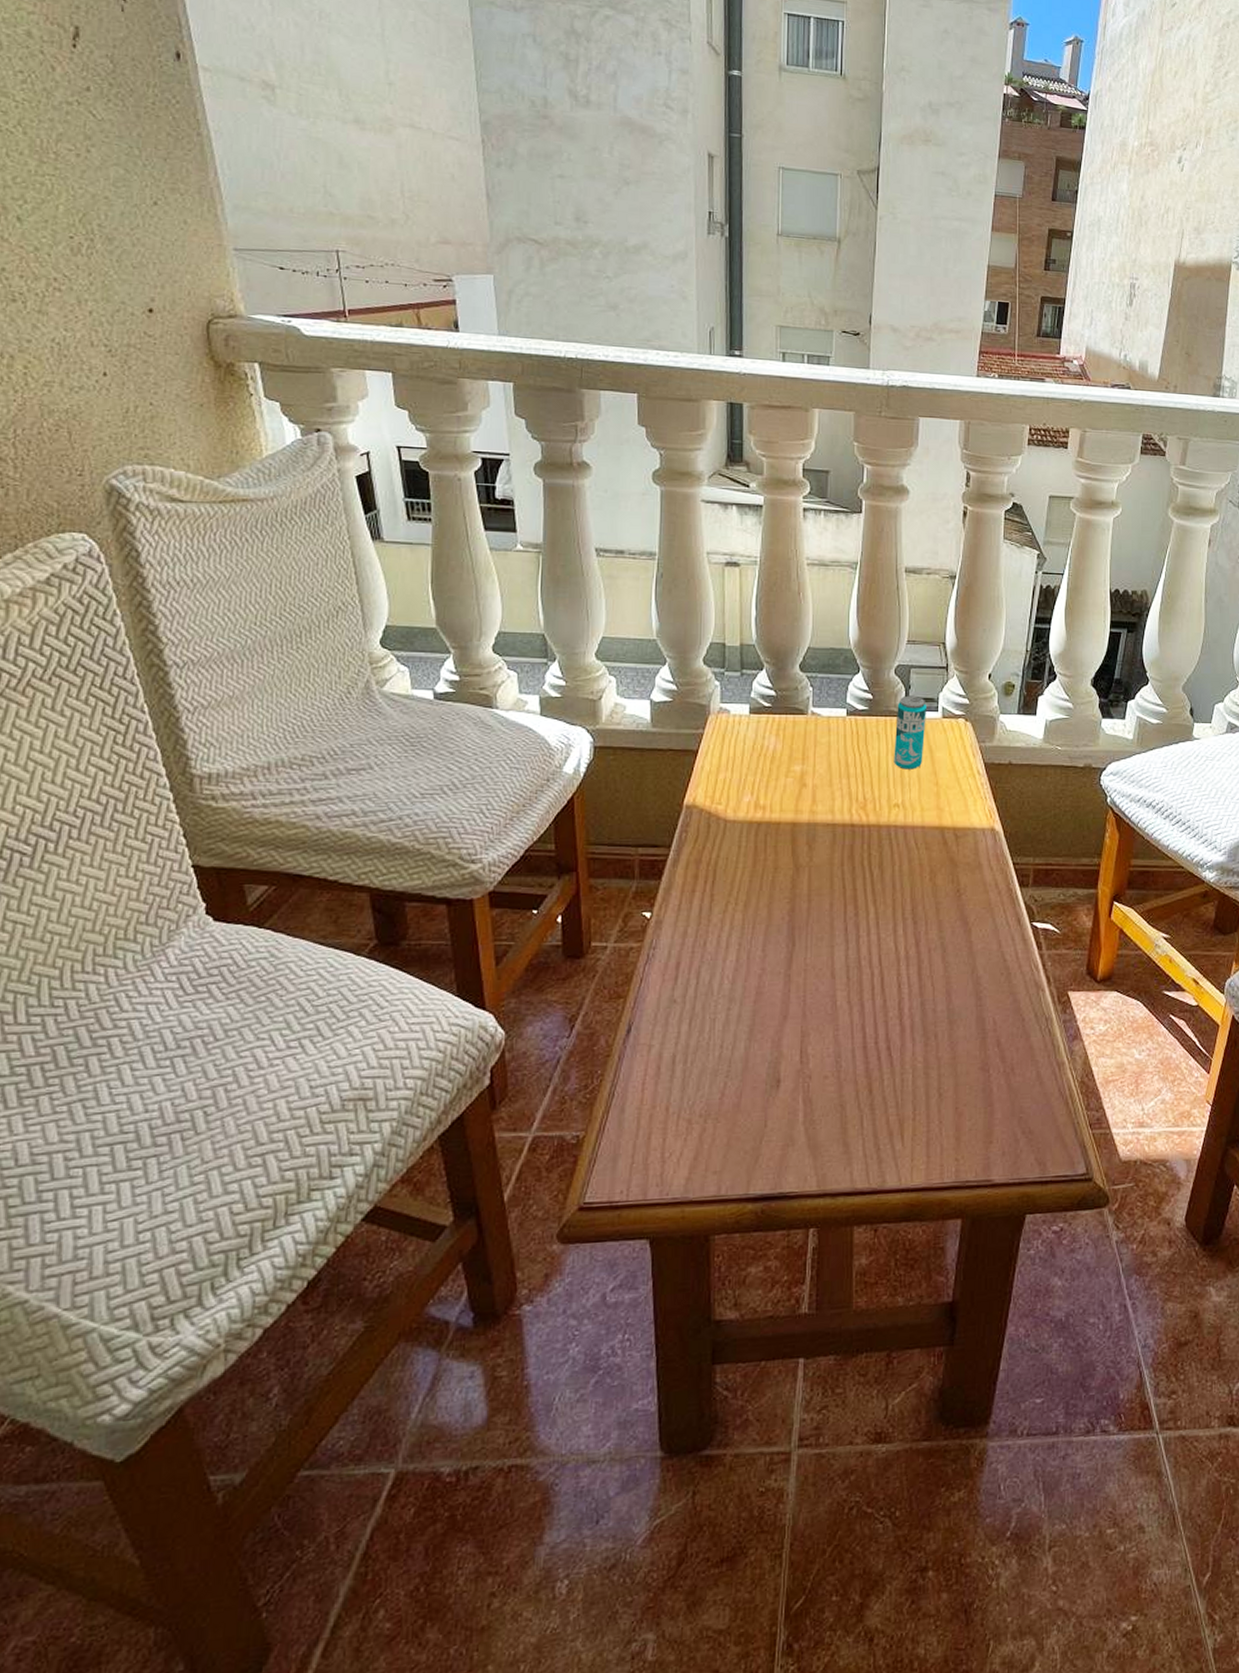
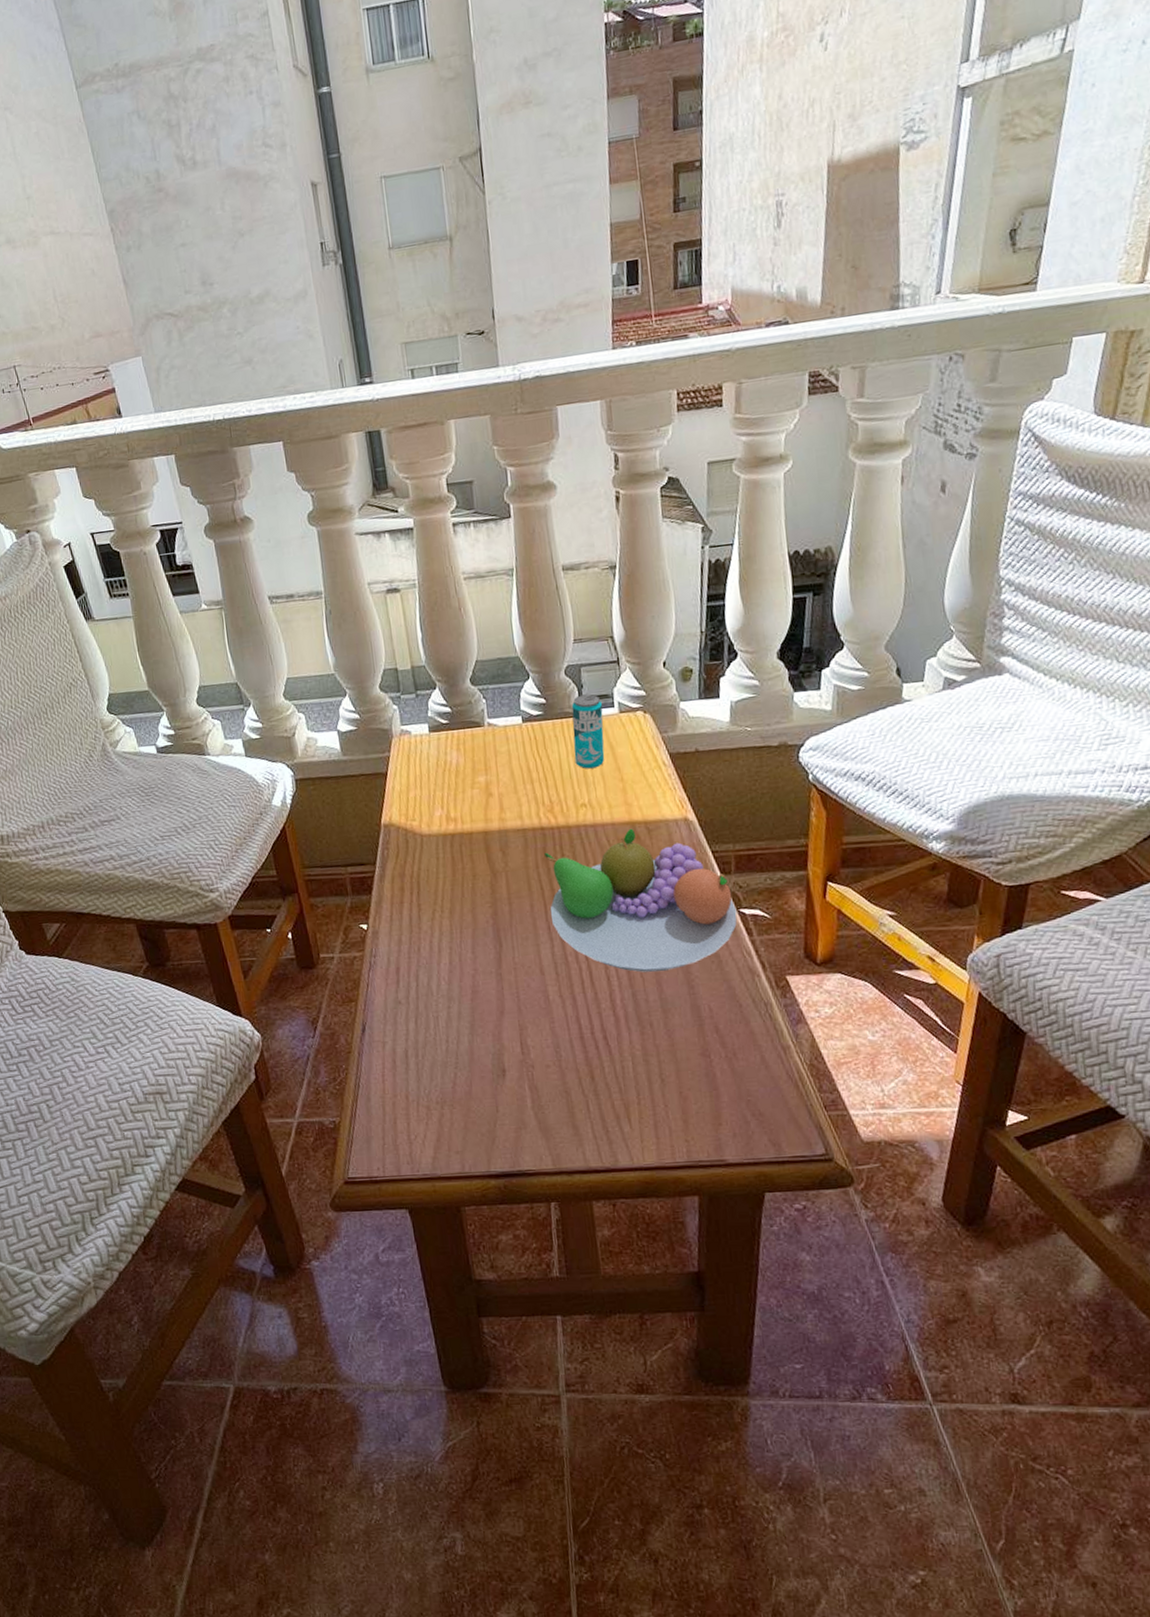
fruit bowl: none [850,833,1030,981] -> present [544,828,737,972]

